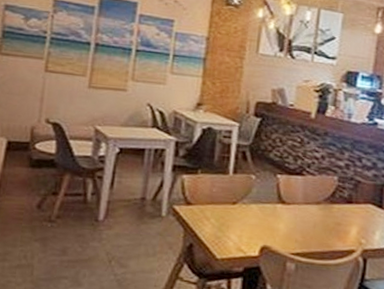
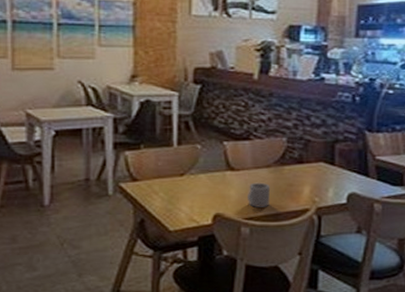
mug: none [295,218,318,244] -> present [248,182,270,207]

